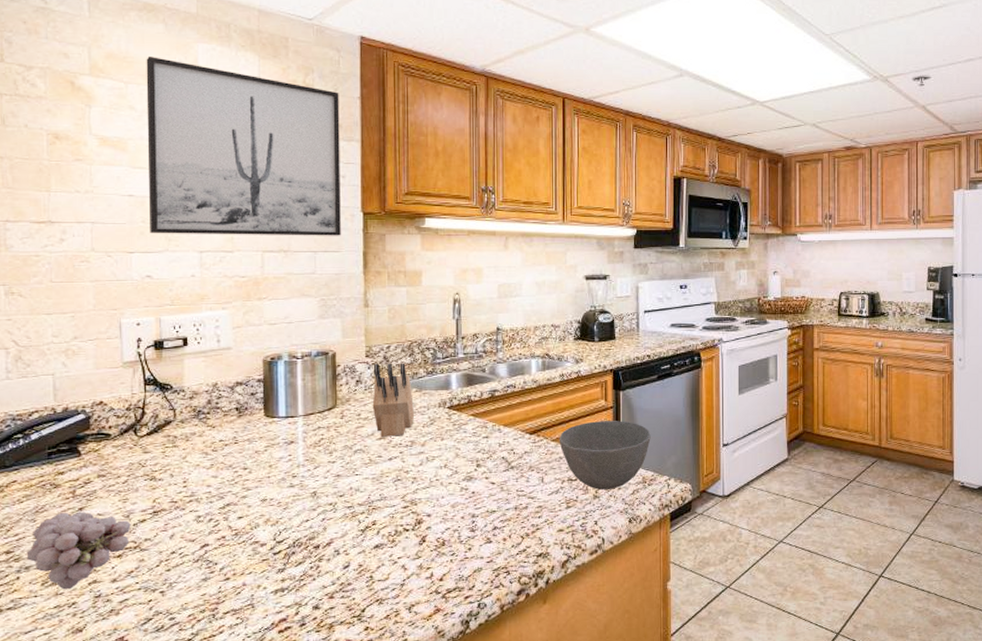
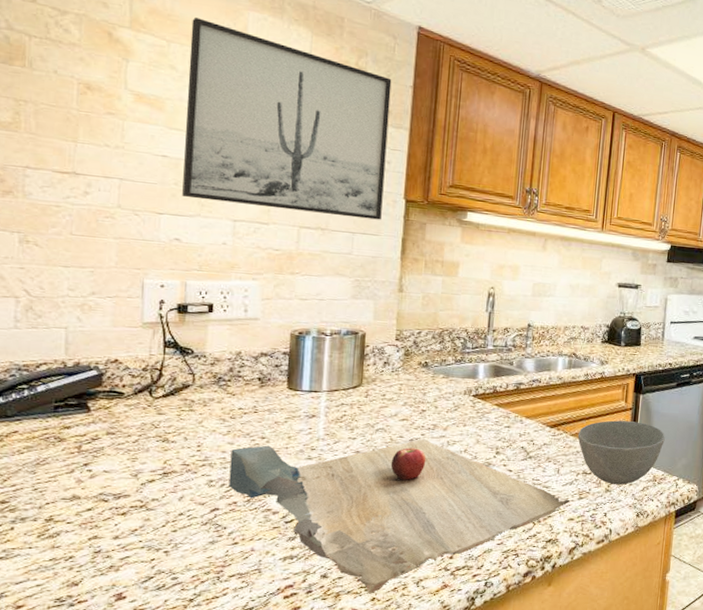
fruit: present [26,511,131,590] -> none [23,466,139,543]
cutting board: none [215,457,558,623] -> present [228,439,571,594]
knife block: present [372,363,415,437] -> none [398,347,440,419]

